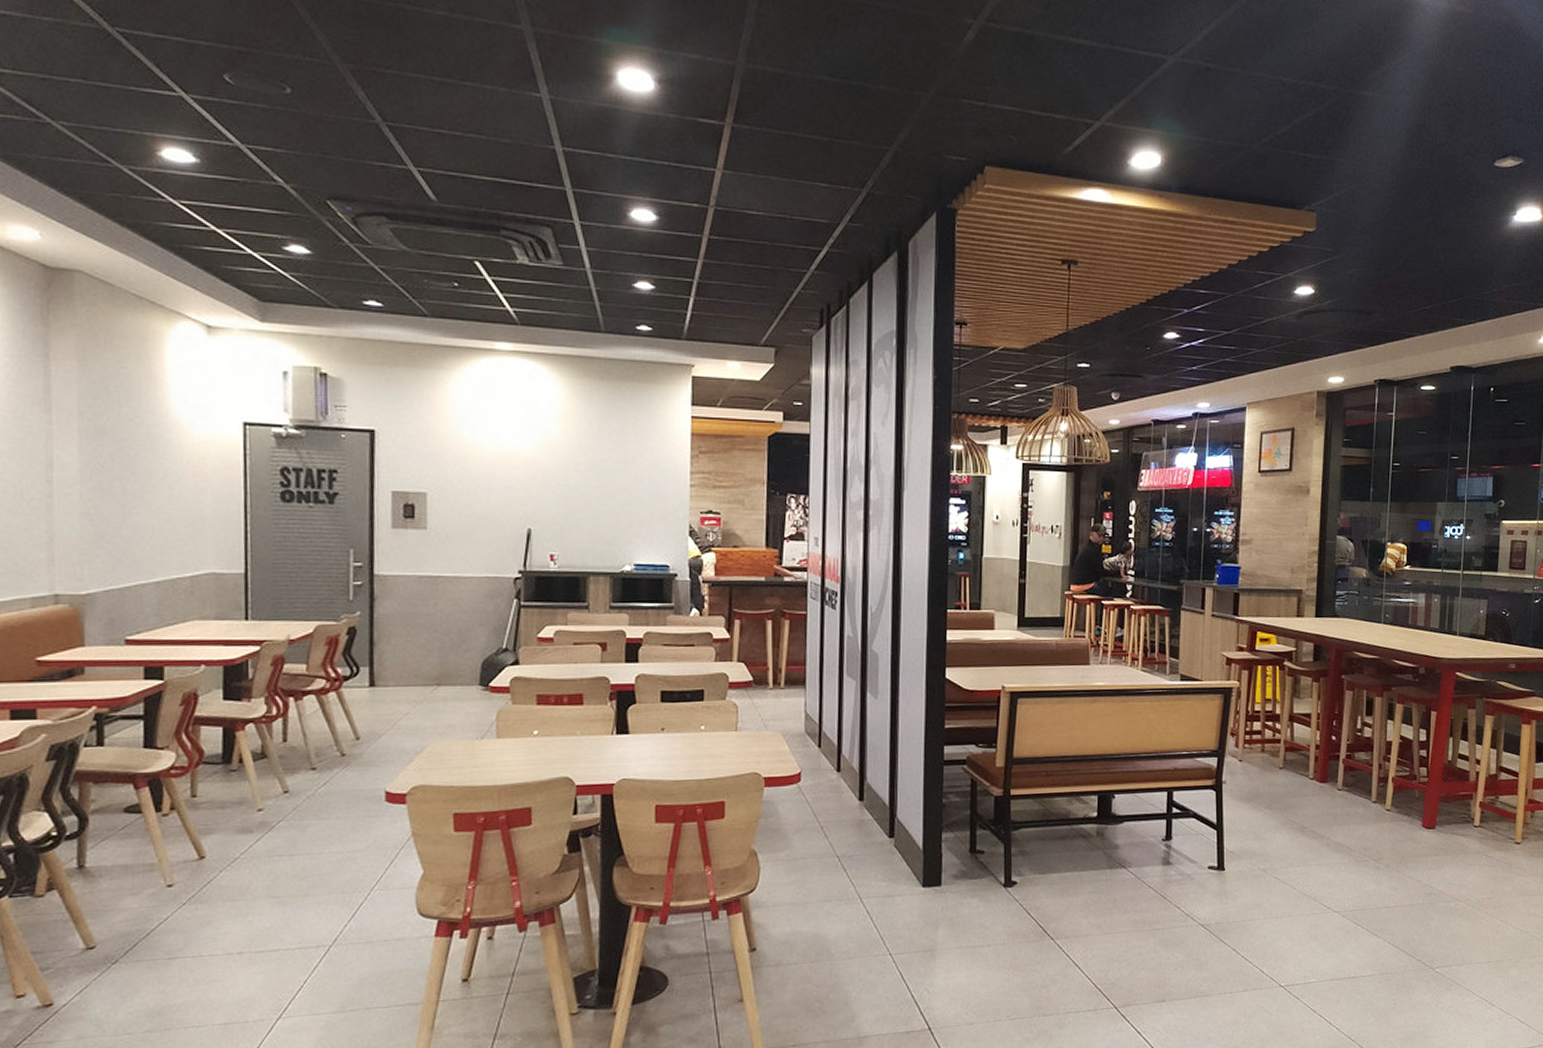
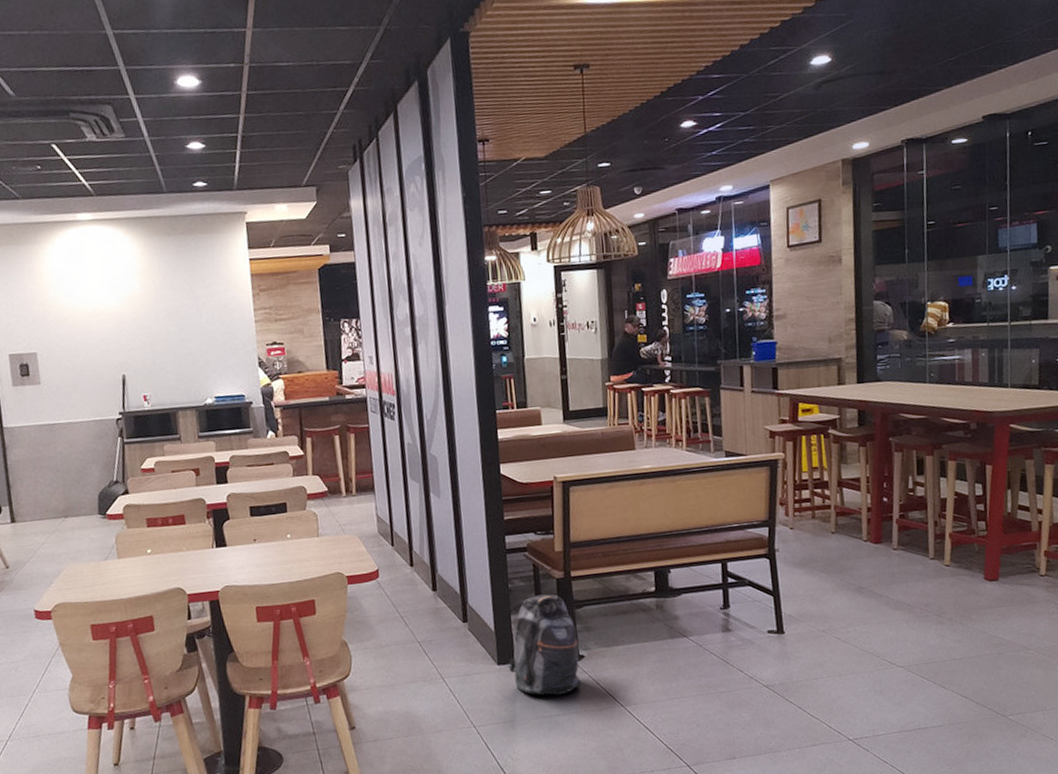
backpack: none [934,812,1013,925] -> present [508,594,581,696]

